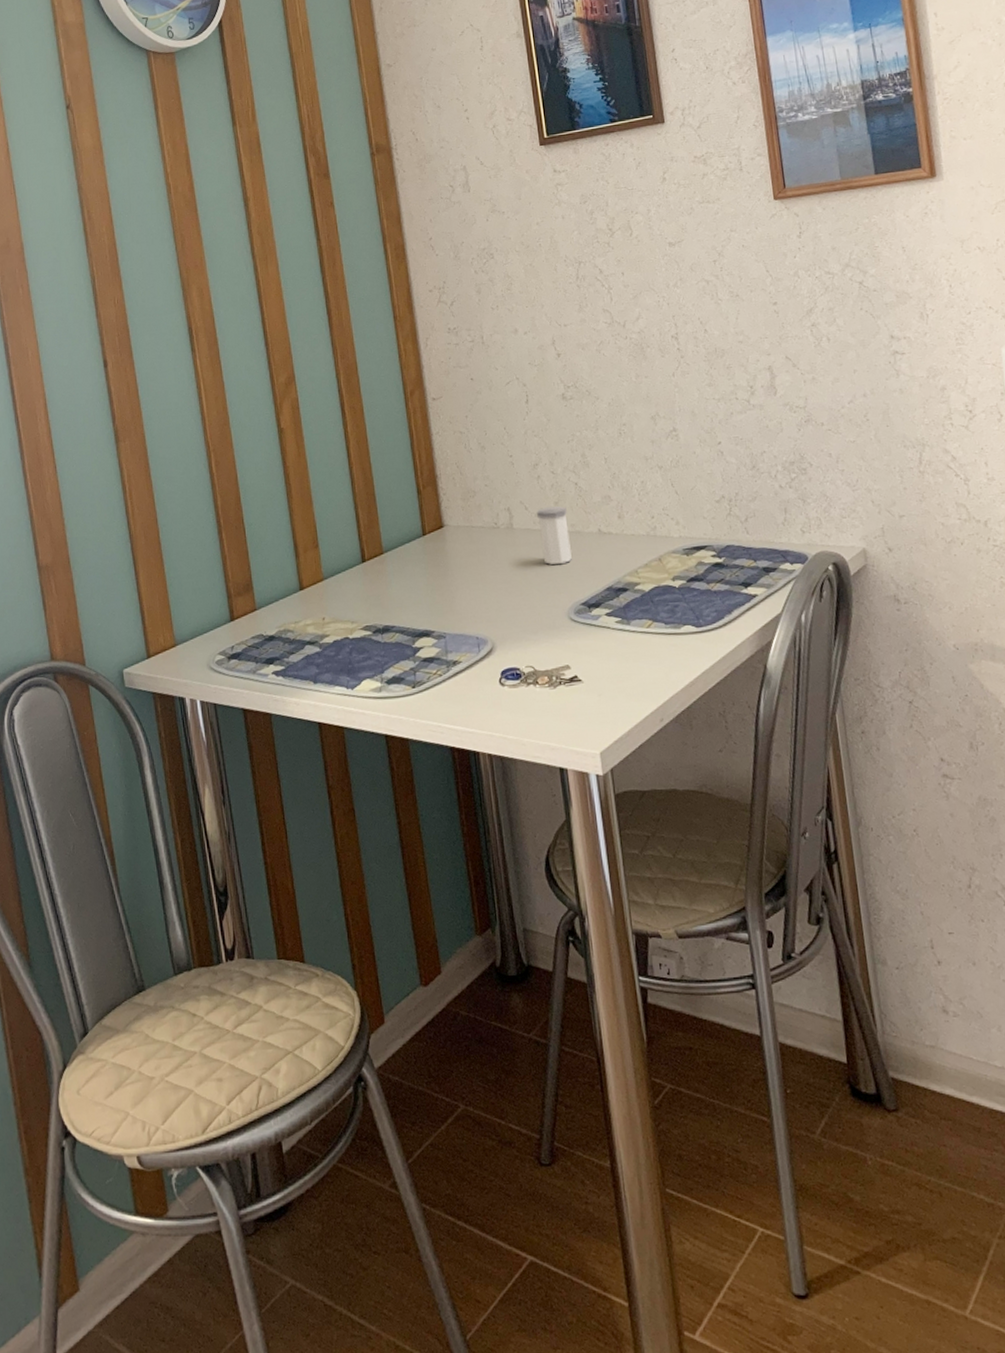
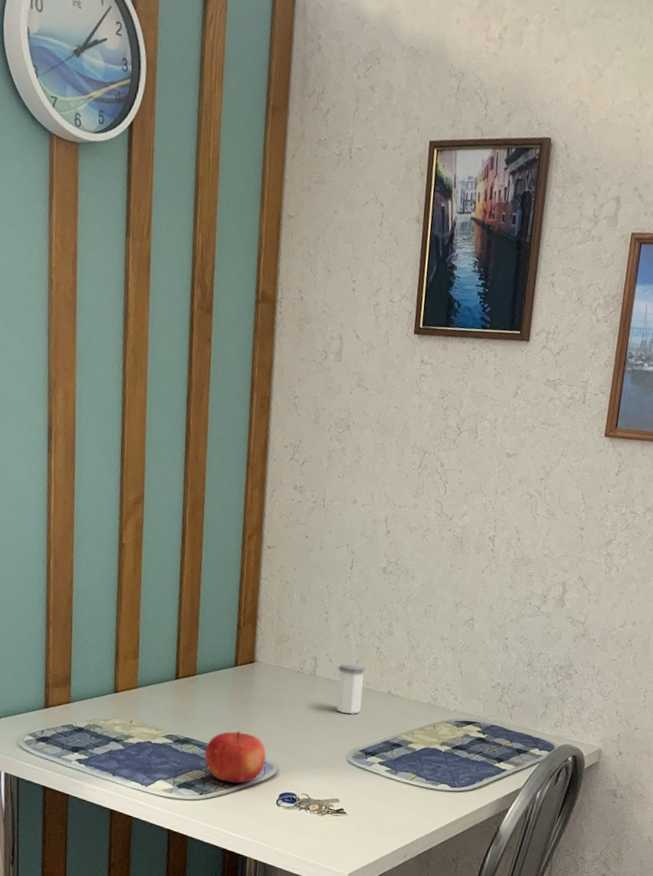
fruit: none [409,607,478,668] -> present [205,730,266,784]

